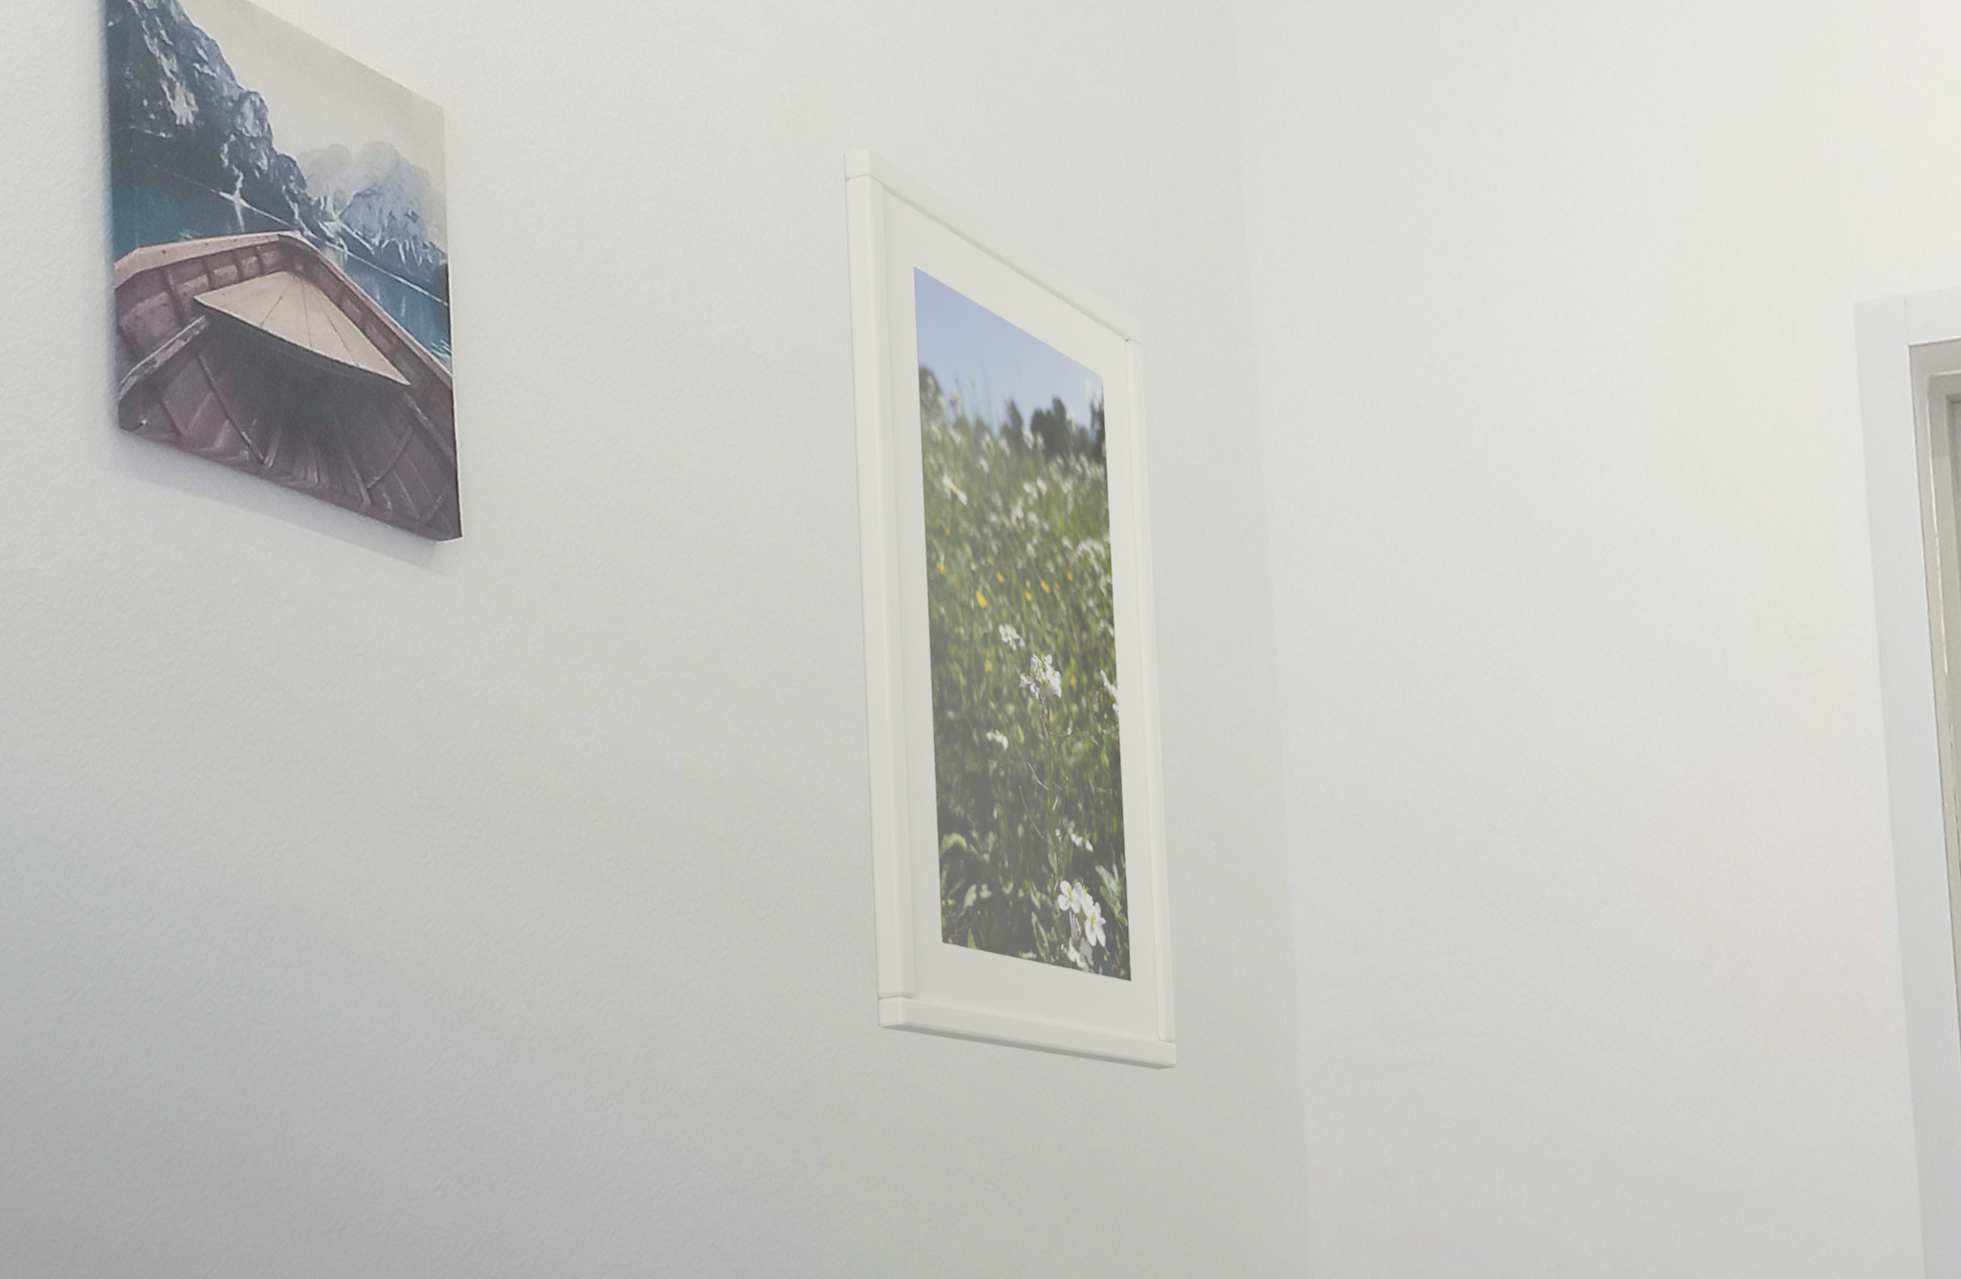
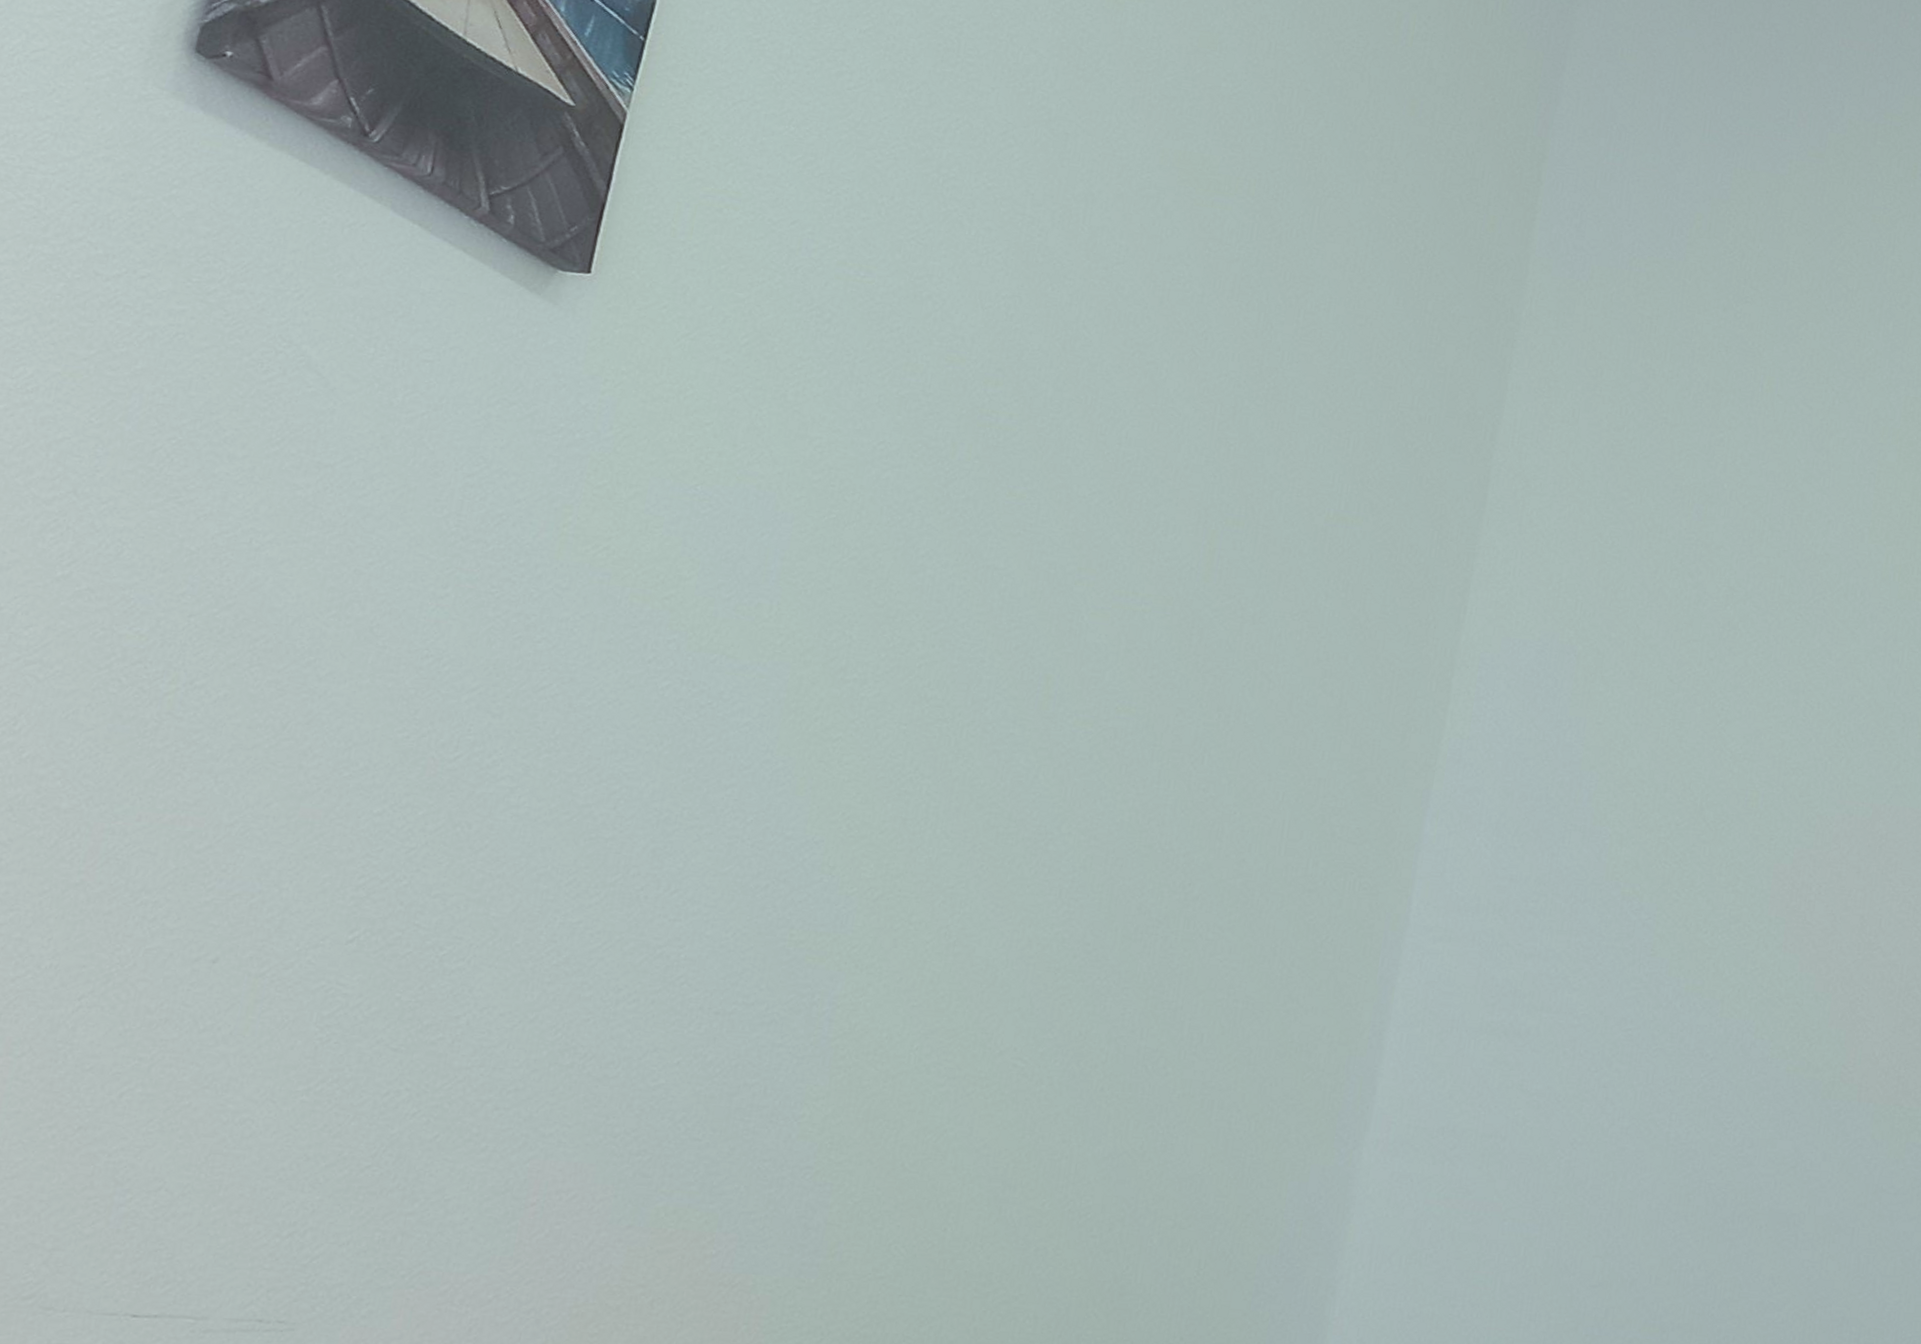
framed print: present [843,148,1177,1070] -> none [937,24,1408,986]

